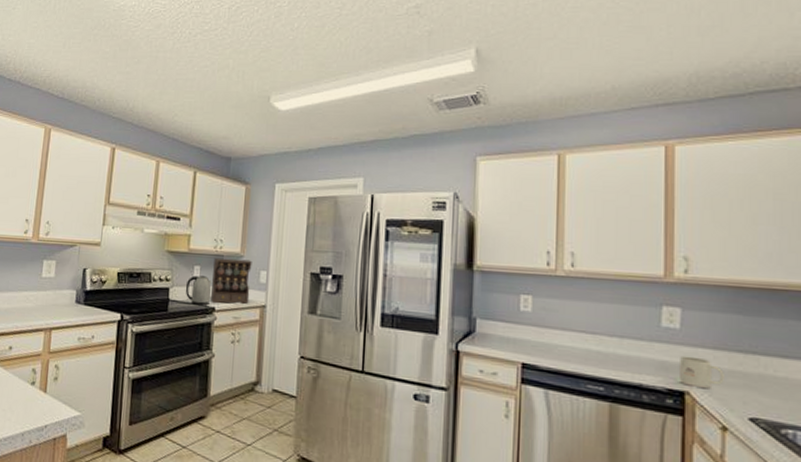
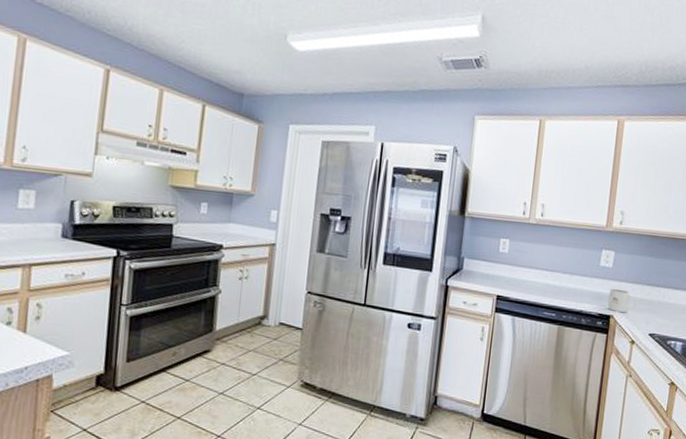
kettle: present [185,275,211,306] -> none [190,212,219,243]
spice rack: present [210,257,252,304] -> none [217,195,263,242]

